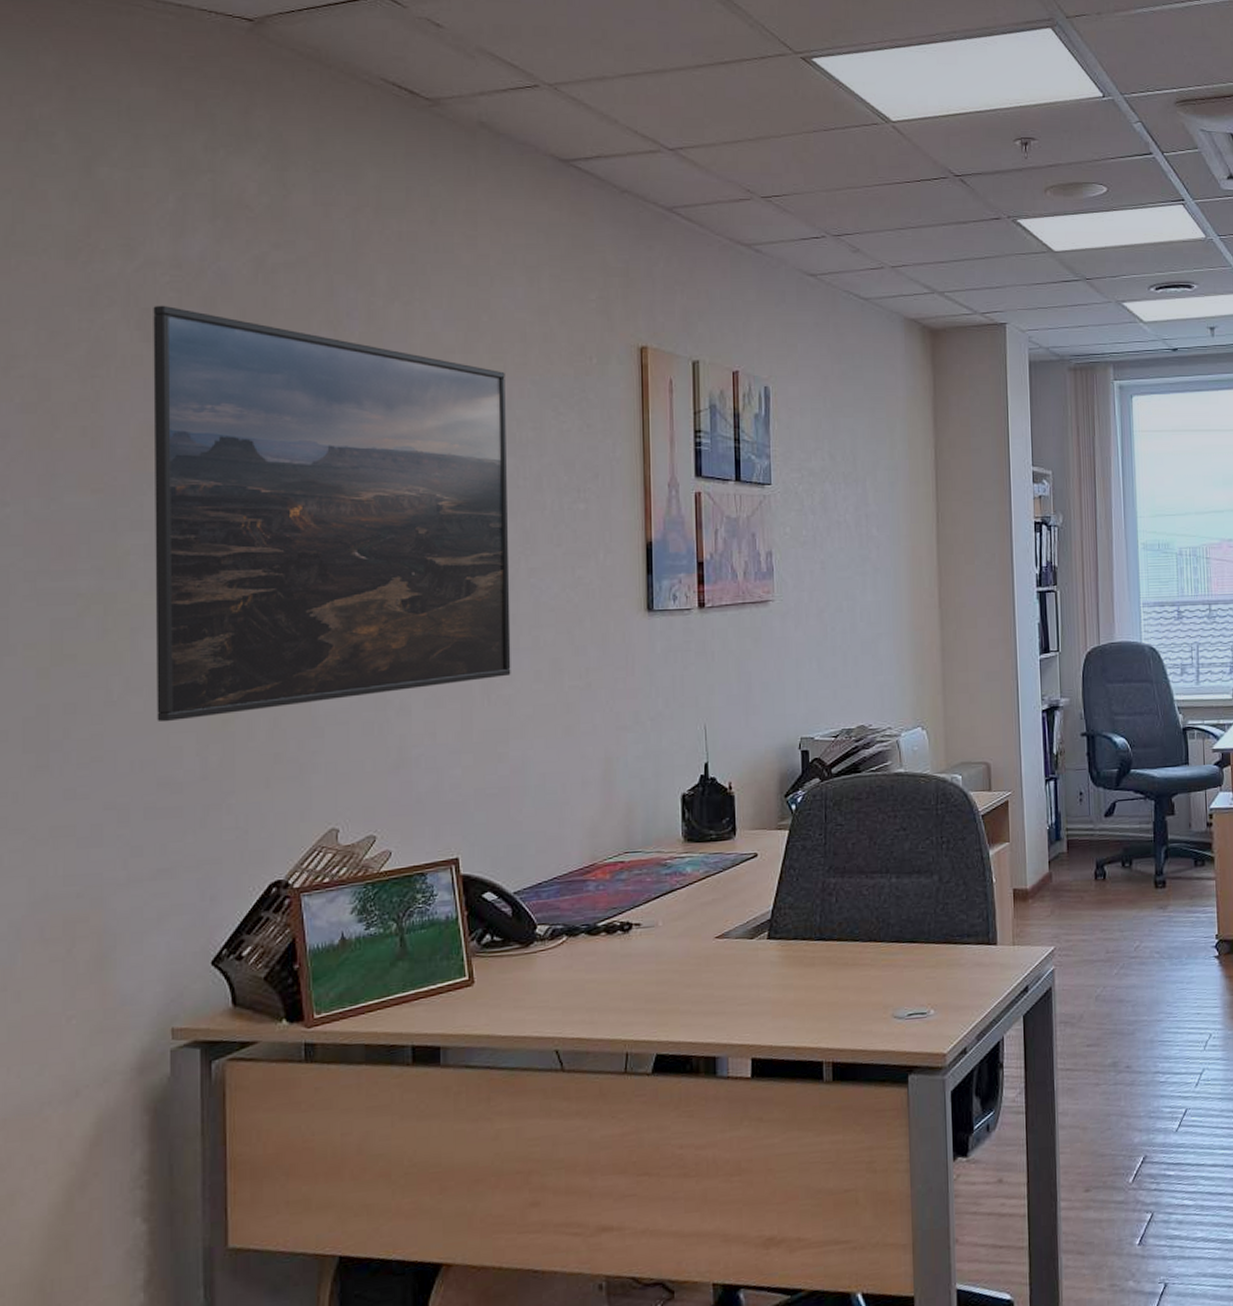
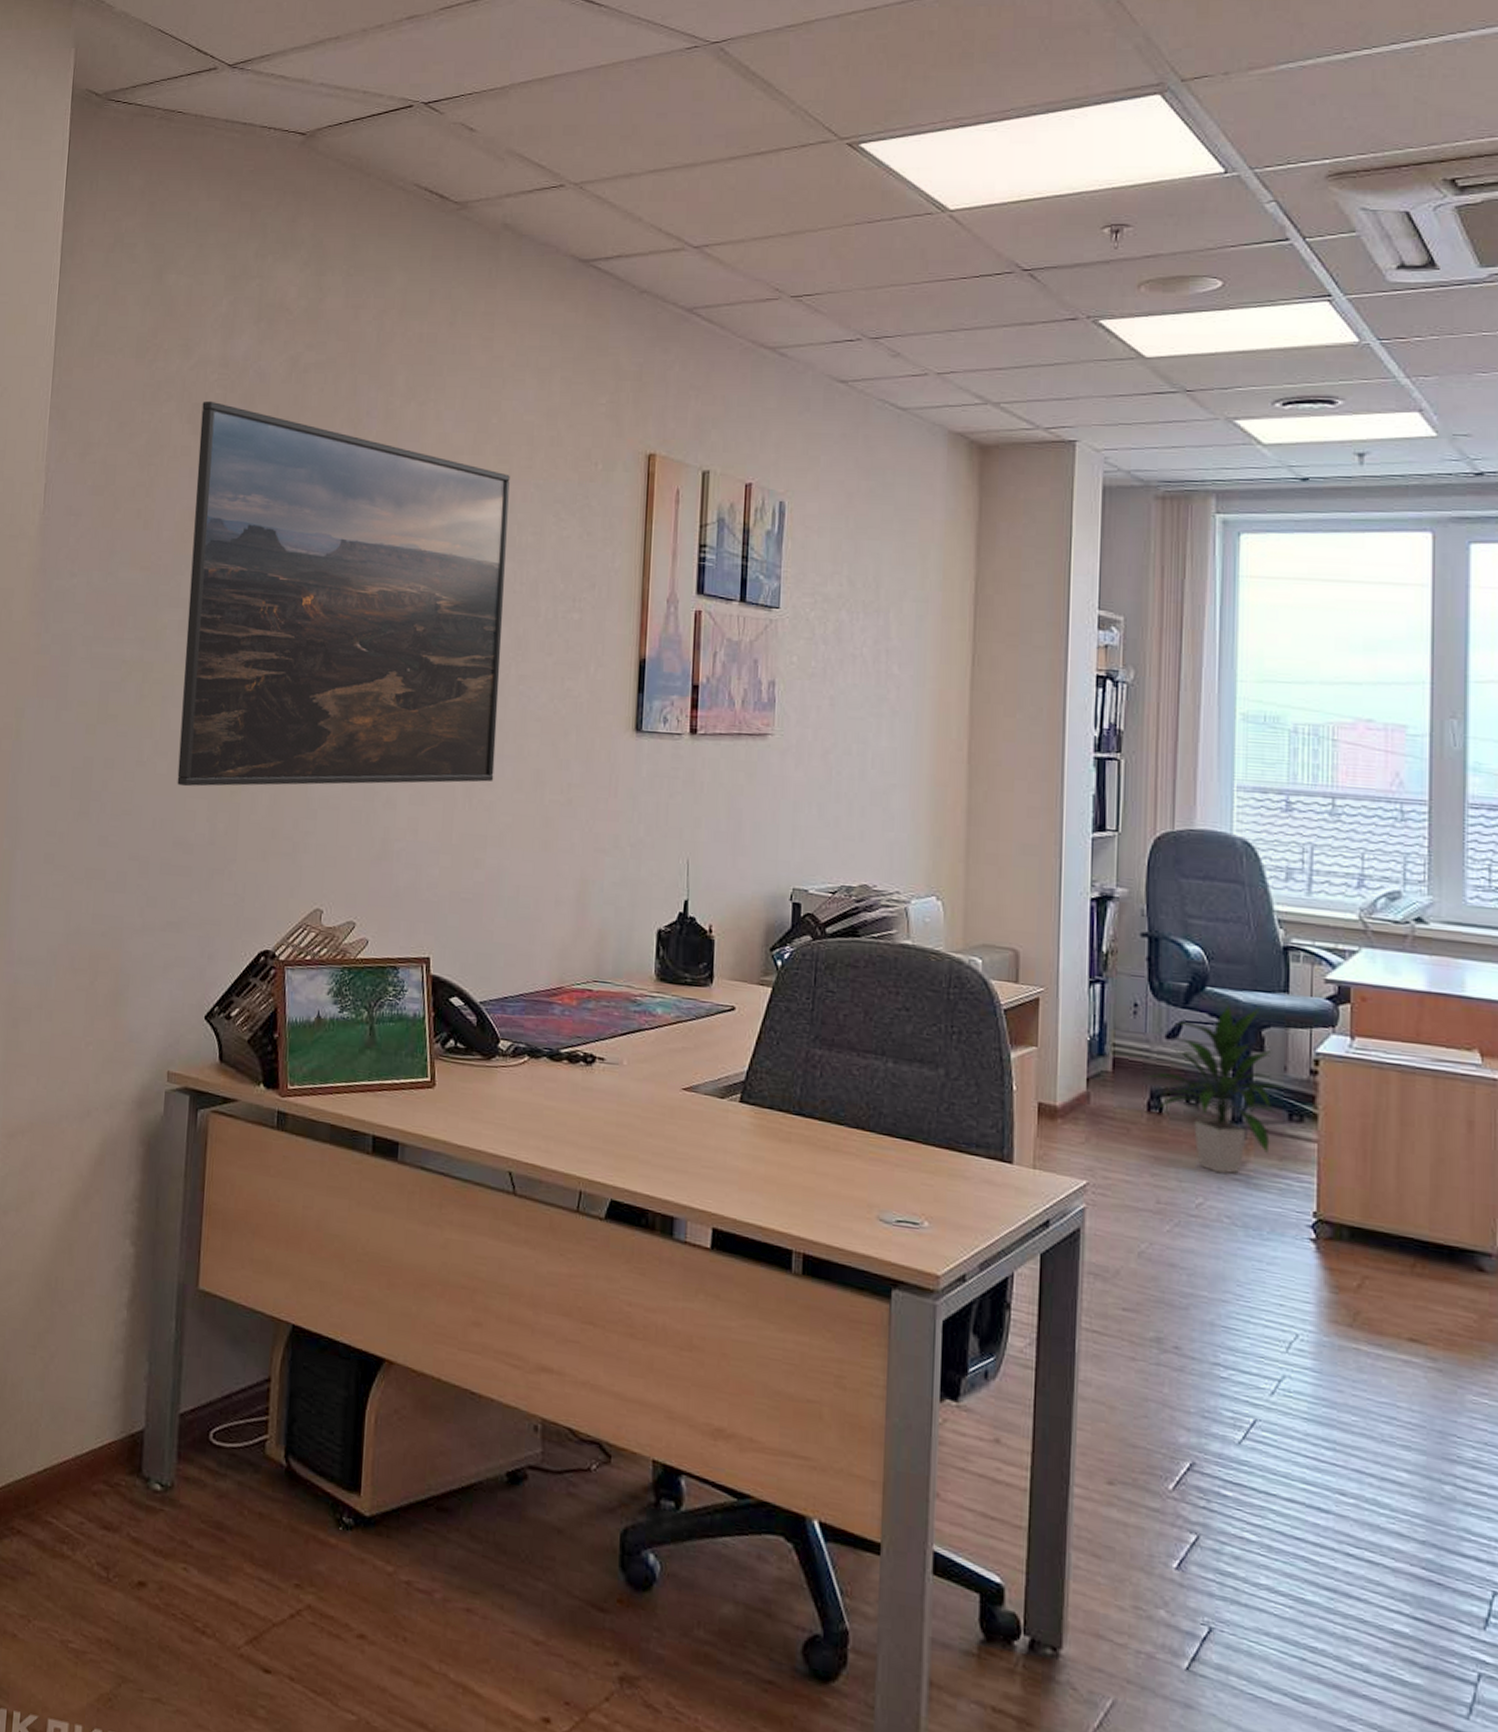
indoor plant: none [1093,780,1192,919] -> present [1147,1005,1287,1174]

